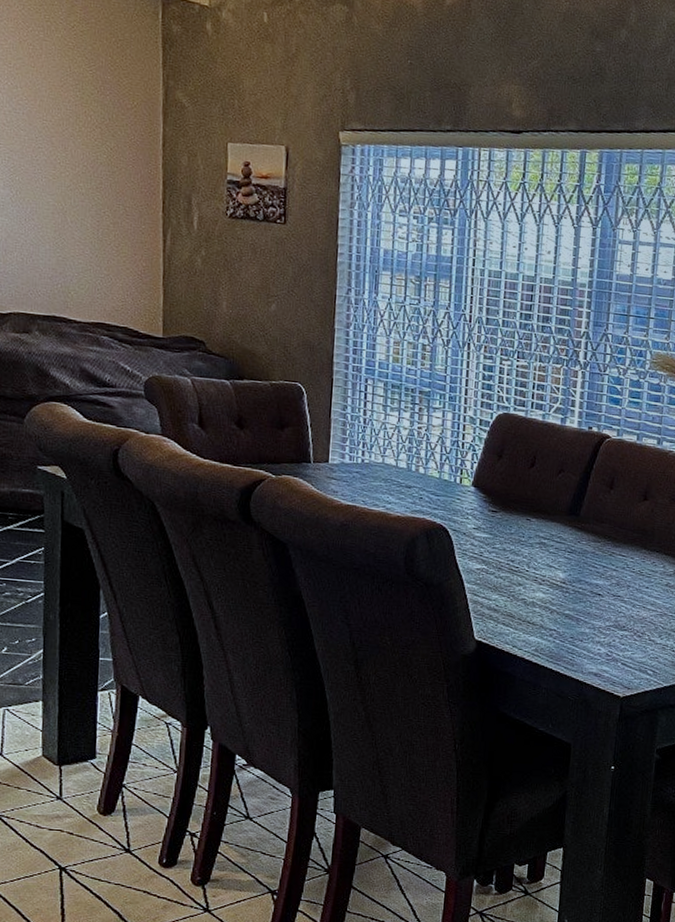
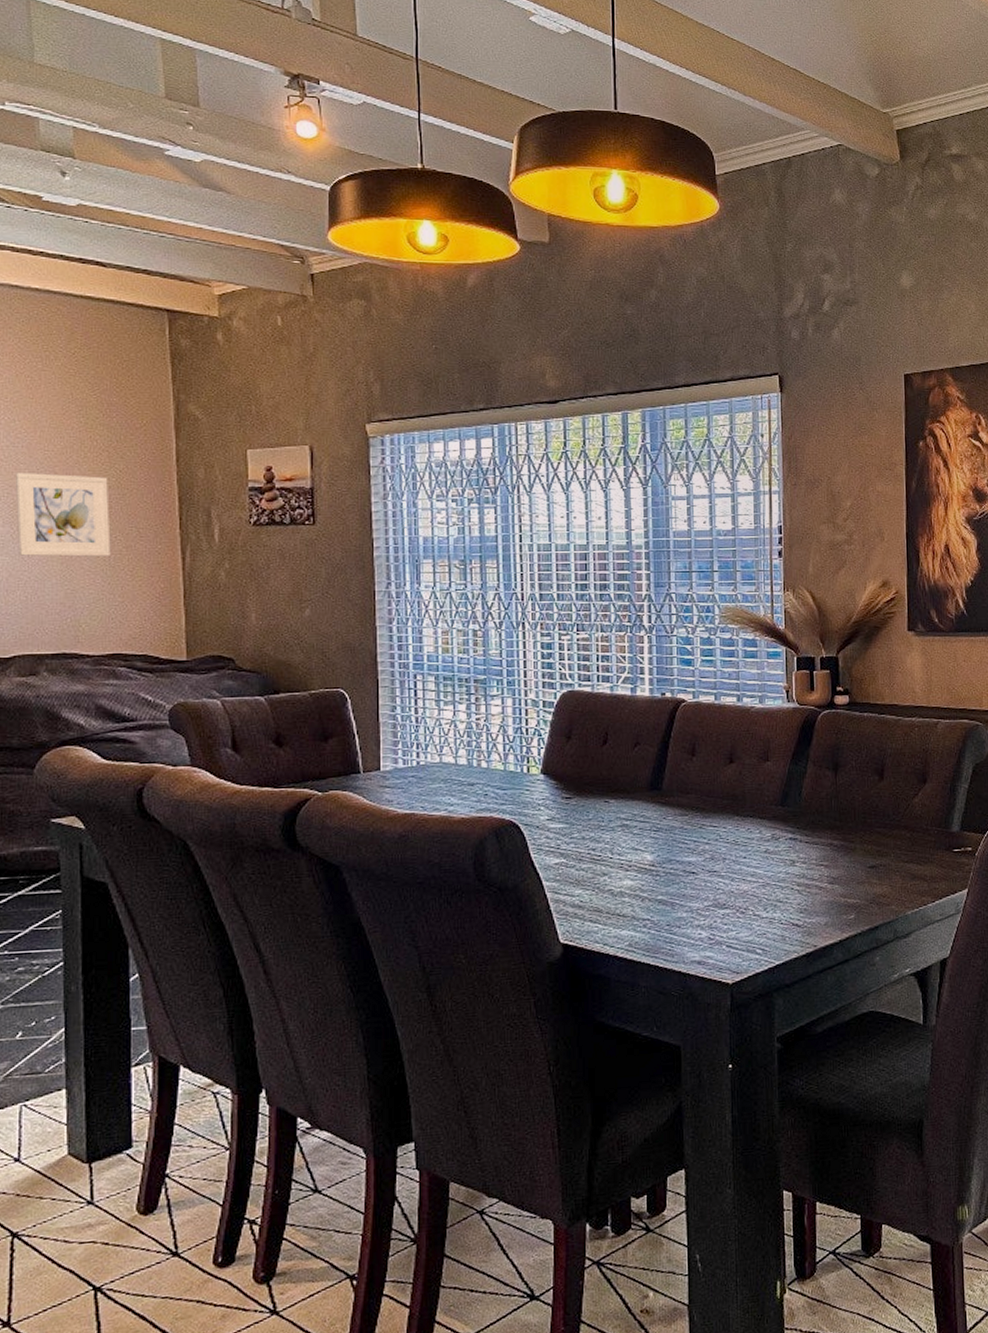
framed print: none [15,138,100,230] -> present [15,473,111,557]

